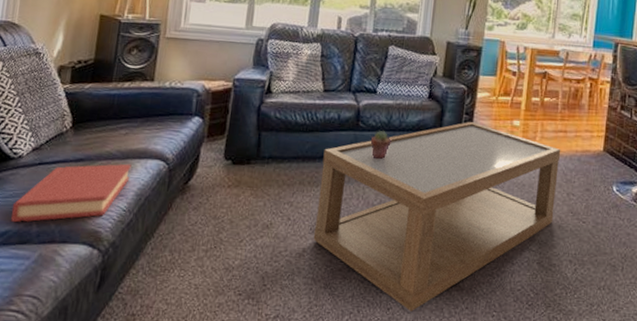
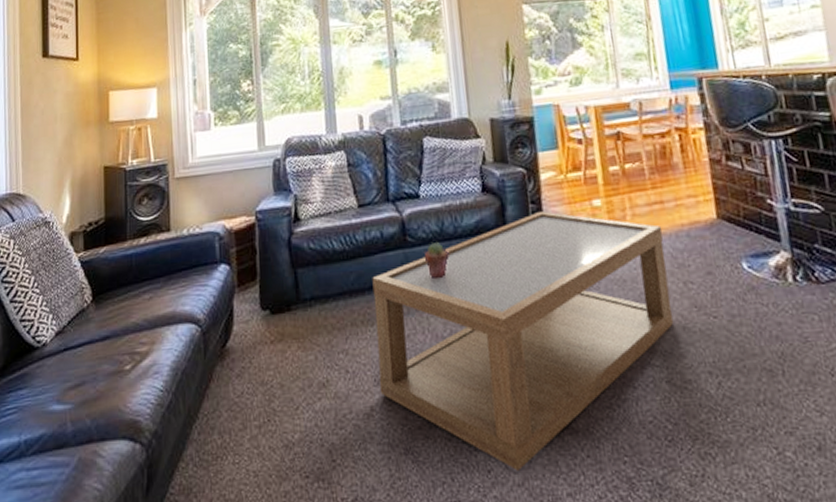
hardback book: present [10,164,132,223] -> none [43,333,162,424]

